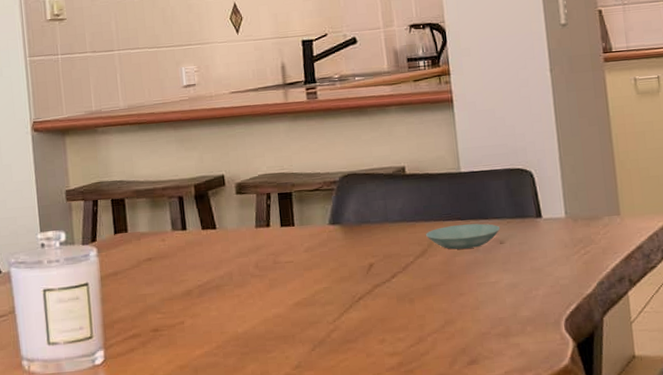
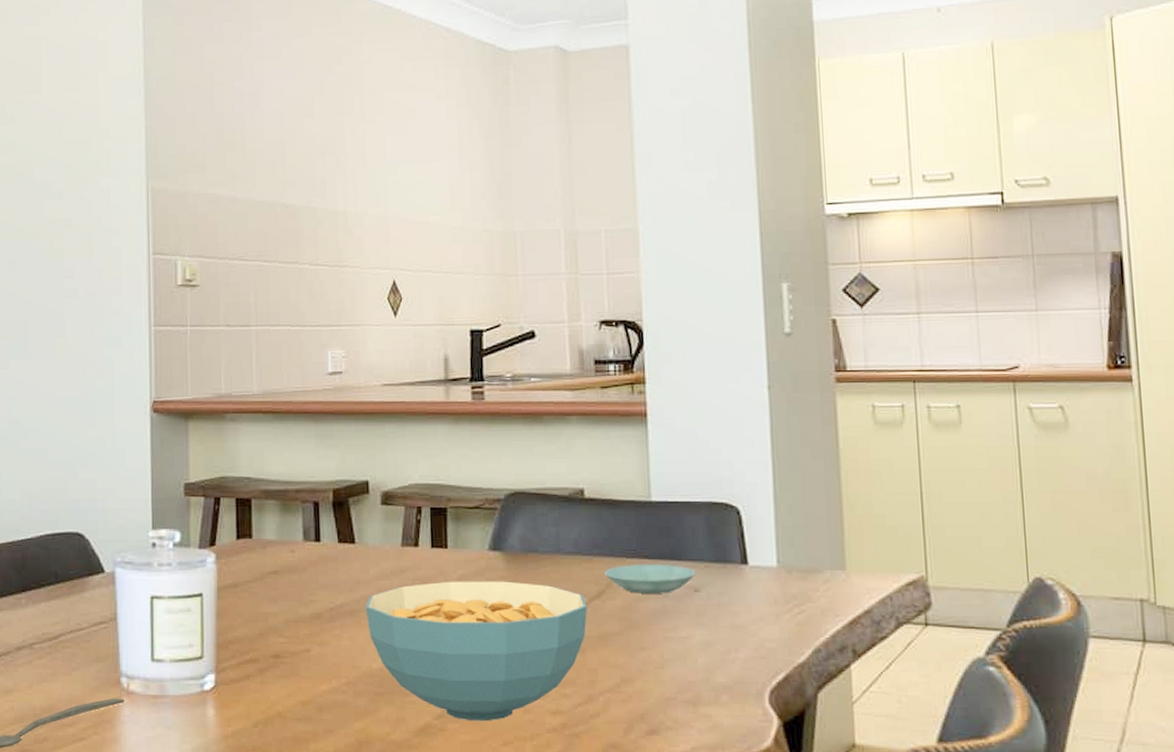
cereal bowl: none [229,249,414,368] -> present [366,581,587,722]

